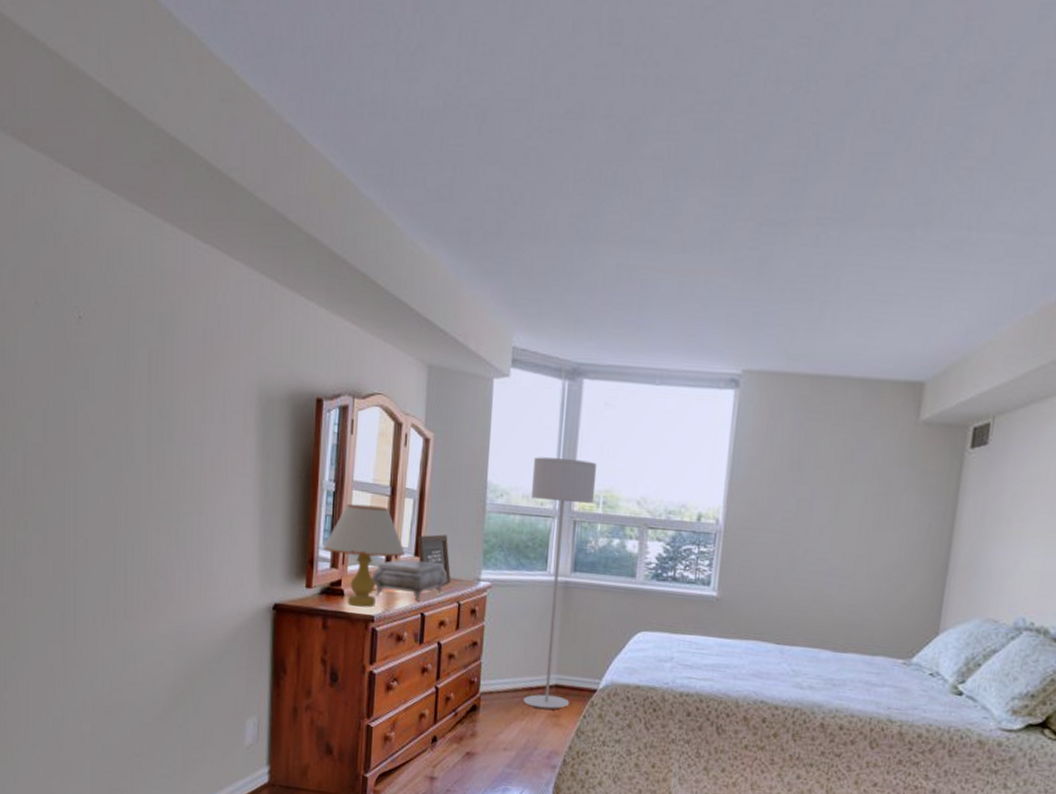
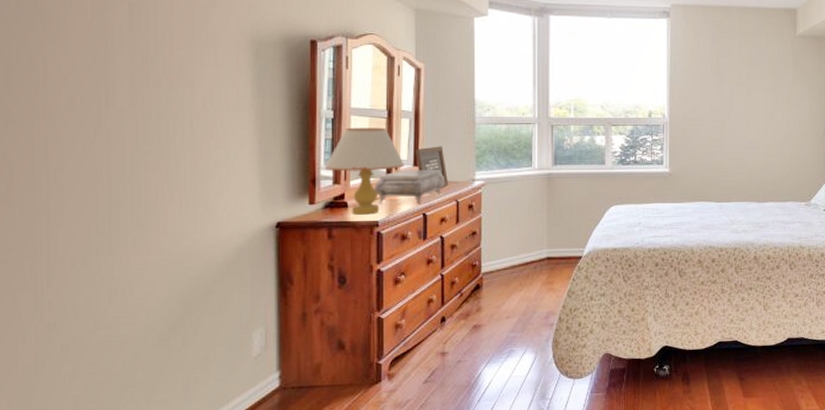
floor lamp: present [523,457,598,710] -> none [513,77,567,279]

